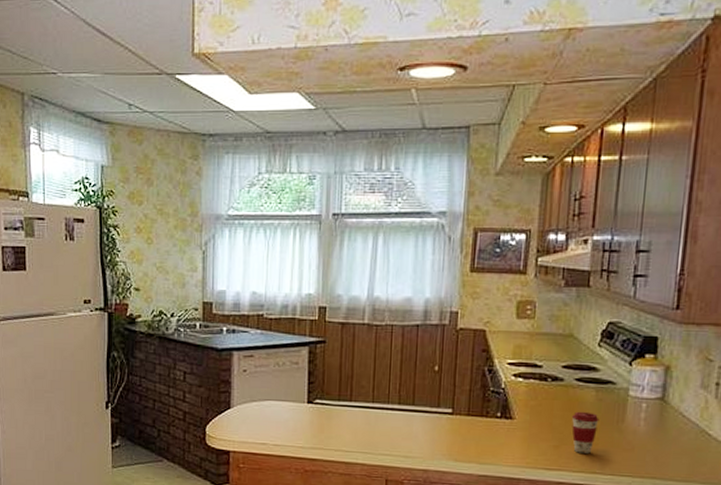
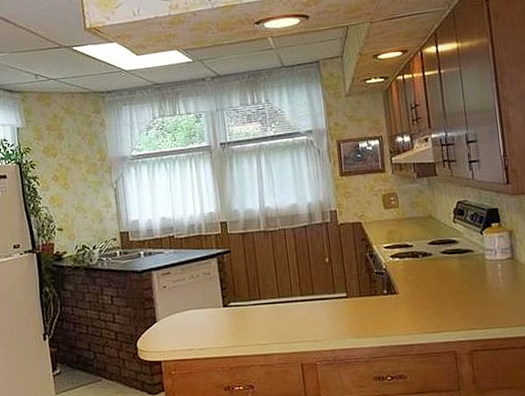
coffee cup: present [572,411,599,454] -> none [445,278,467,314]

